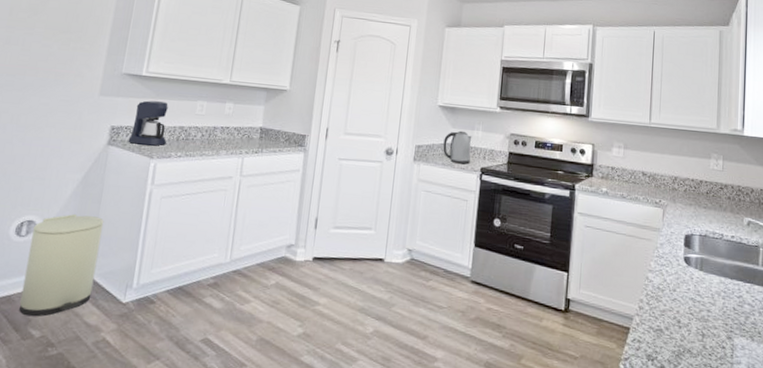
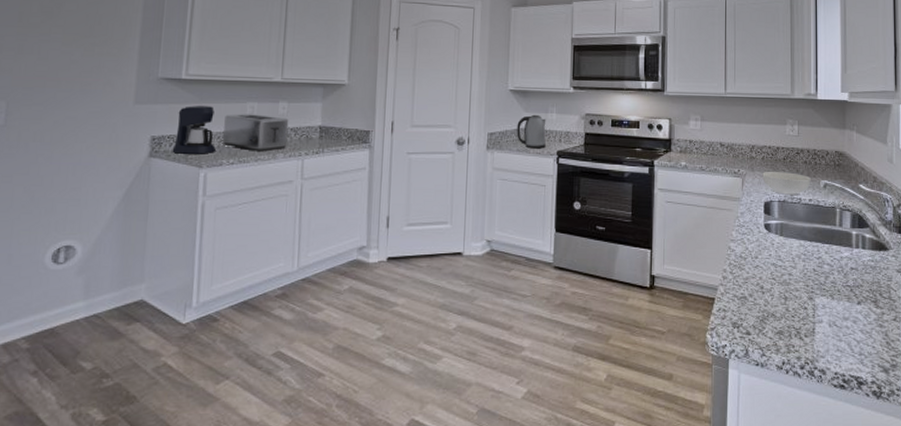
pedal bin: present [19,213,104,317] -> none [65,234,153,348]
toaster: none [173,111,234,148] -> present [223,114,289,152]
bowl: none [683,204,734,231] -> present [761,172,811,195]

